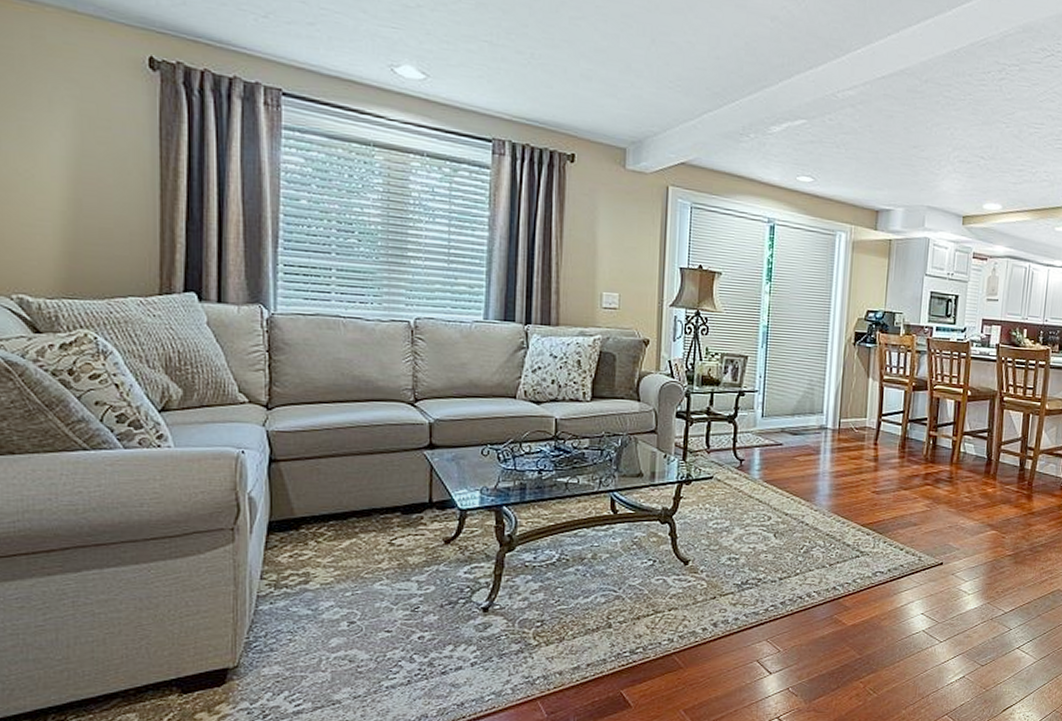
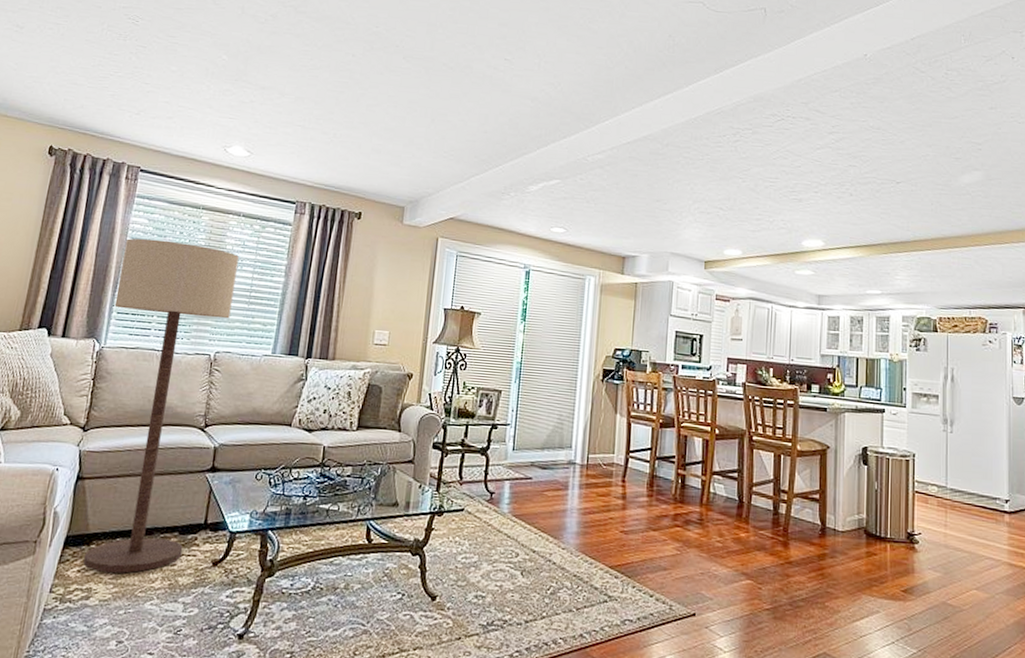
floor lamp: none [278,181,429,557] -> present [83,238,239,574]

